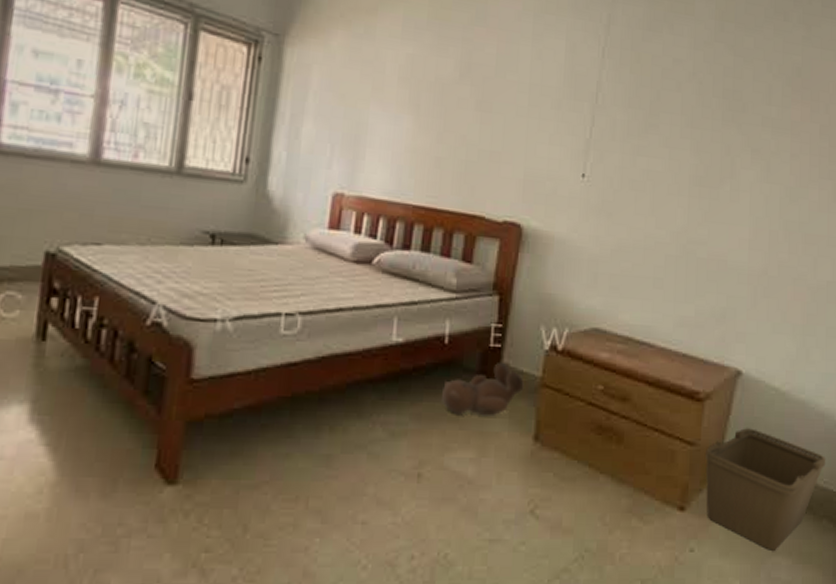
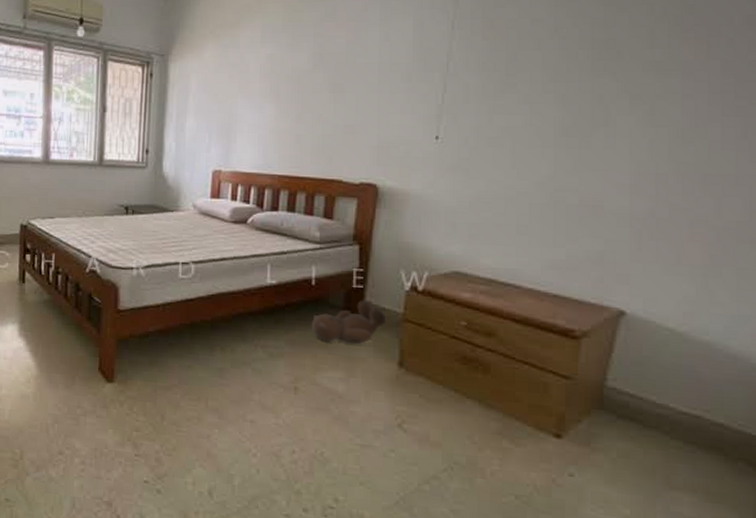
bicycle basket: present [706,428,826,550] -> none [584,366,741,486]

